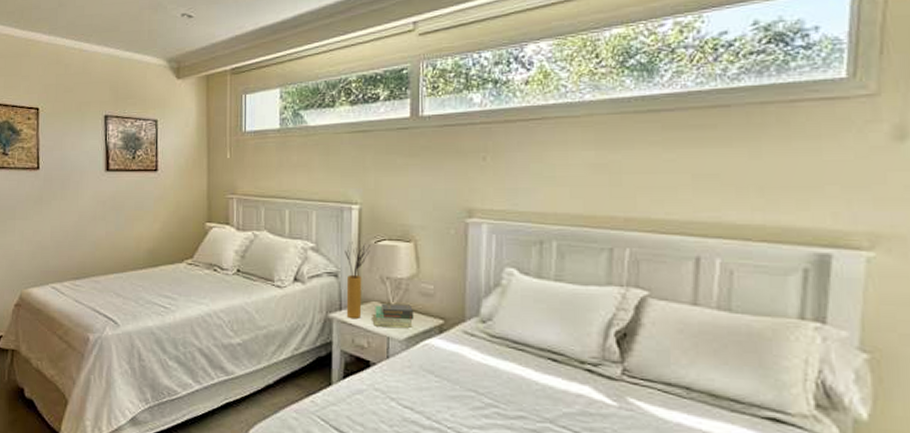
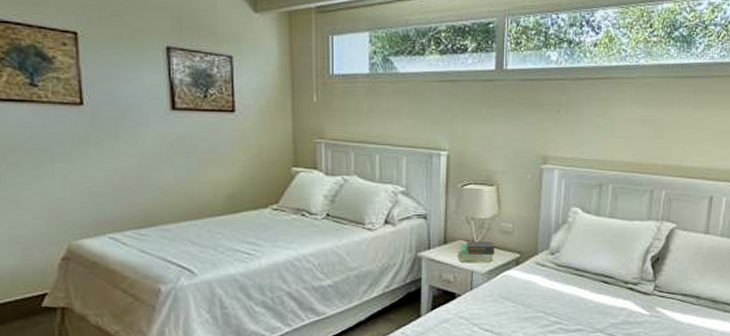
vase: present [345,240,370,320] -> none [433,184,457,257]

